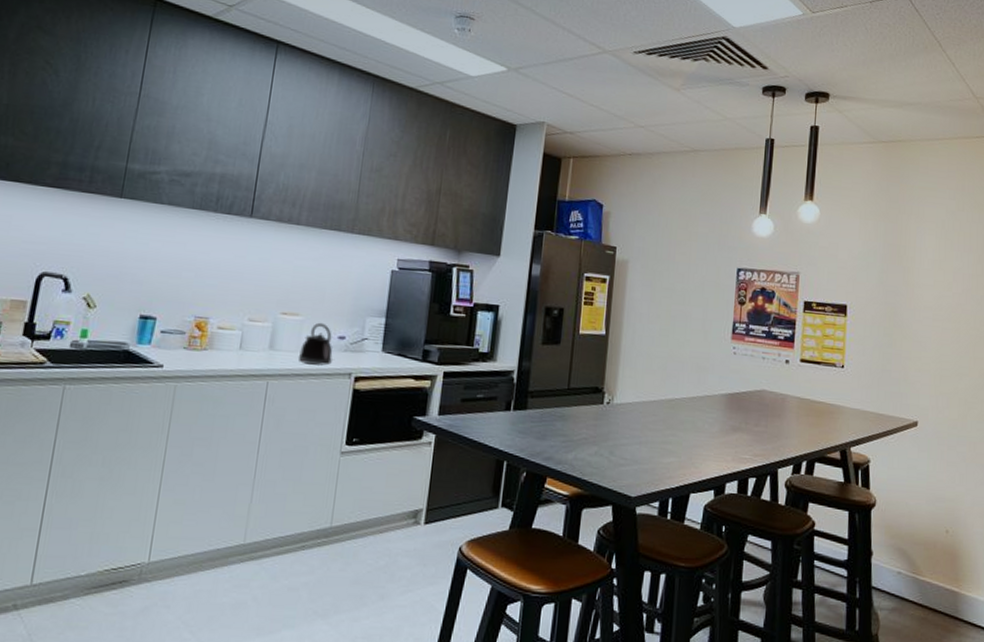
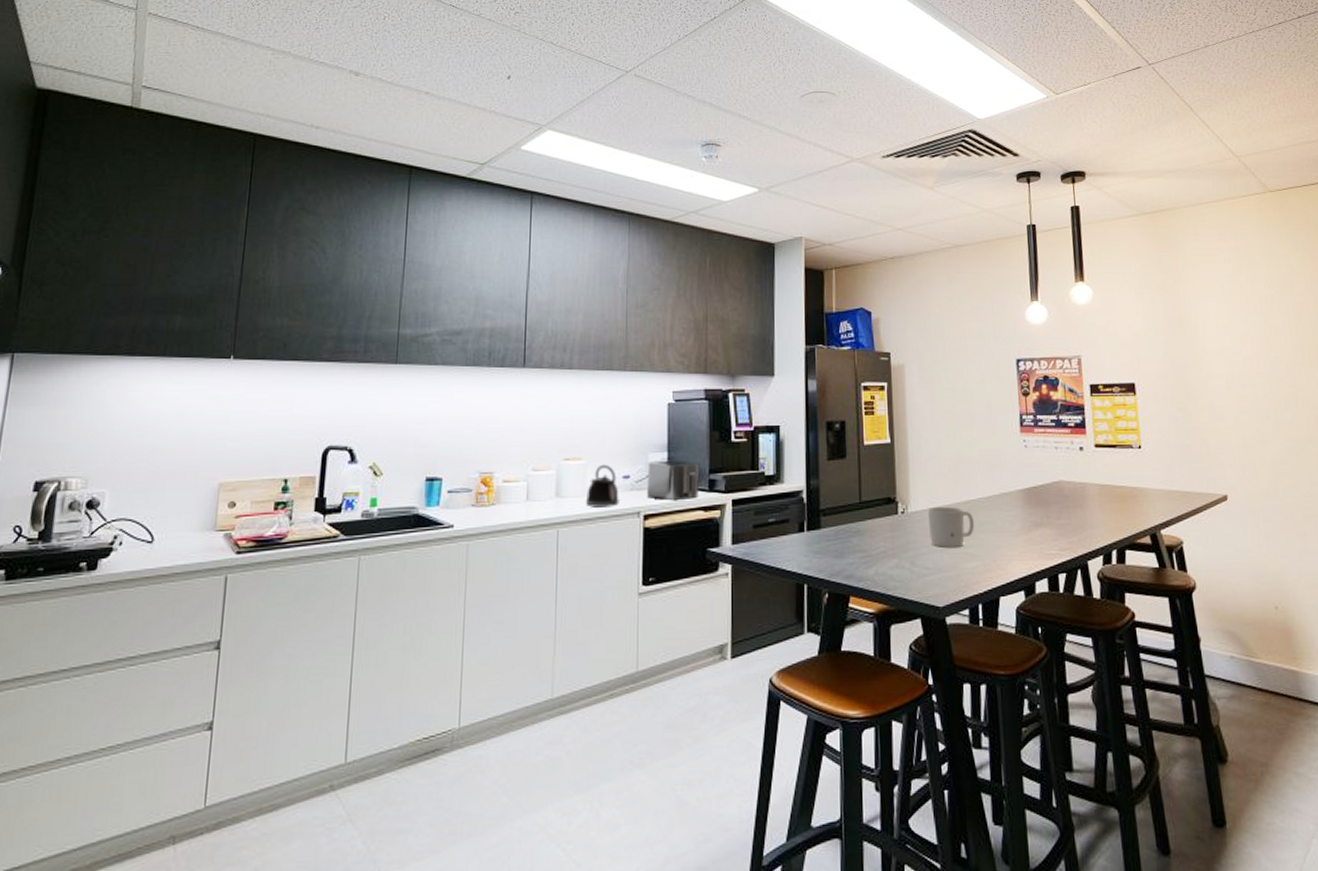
toaster: none [360,325,416,368] -> present [647,459,700,501]
mug: none [631,400,675,442] -> present [928,506,974,547]

